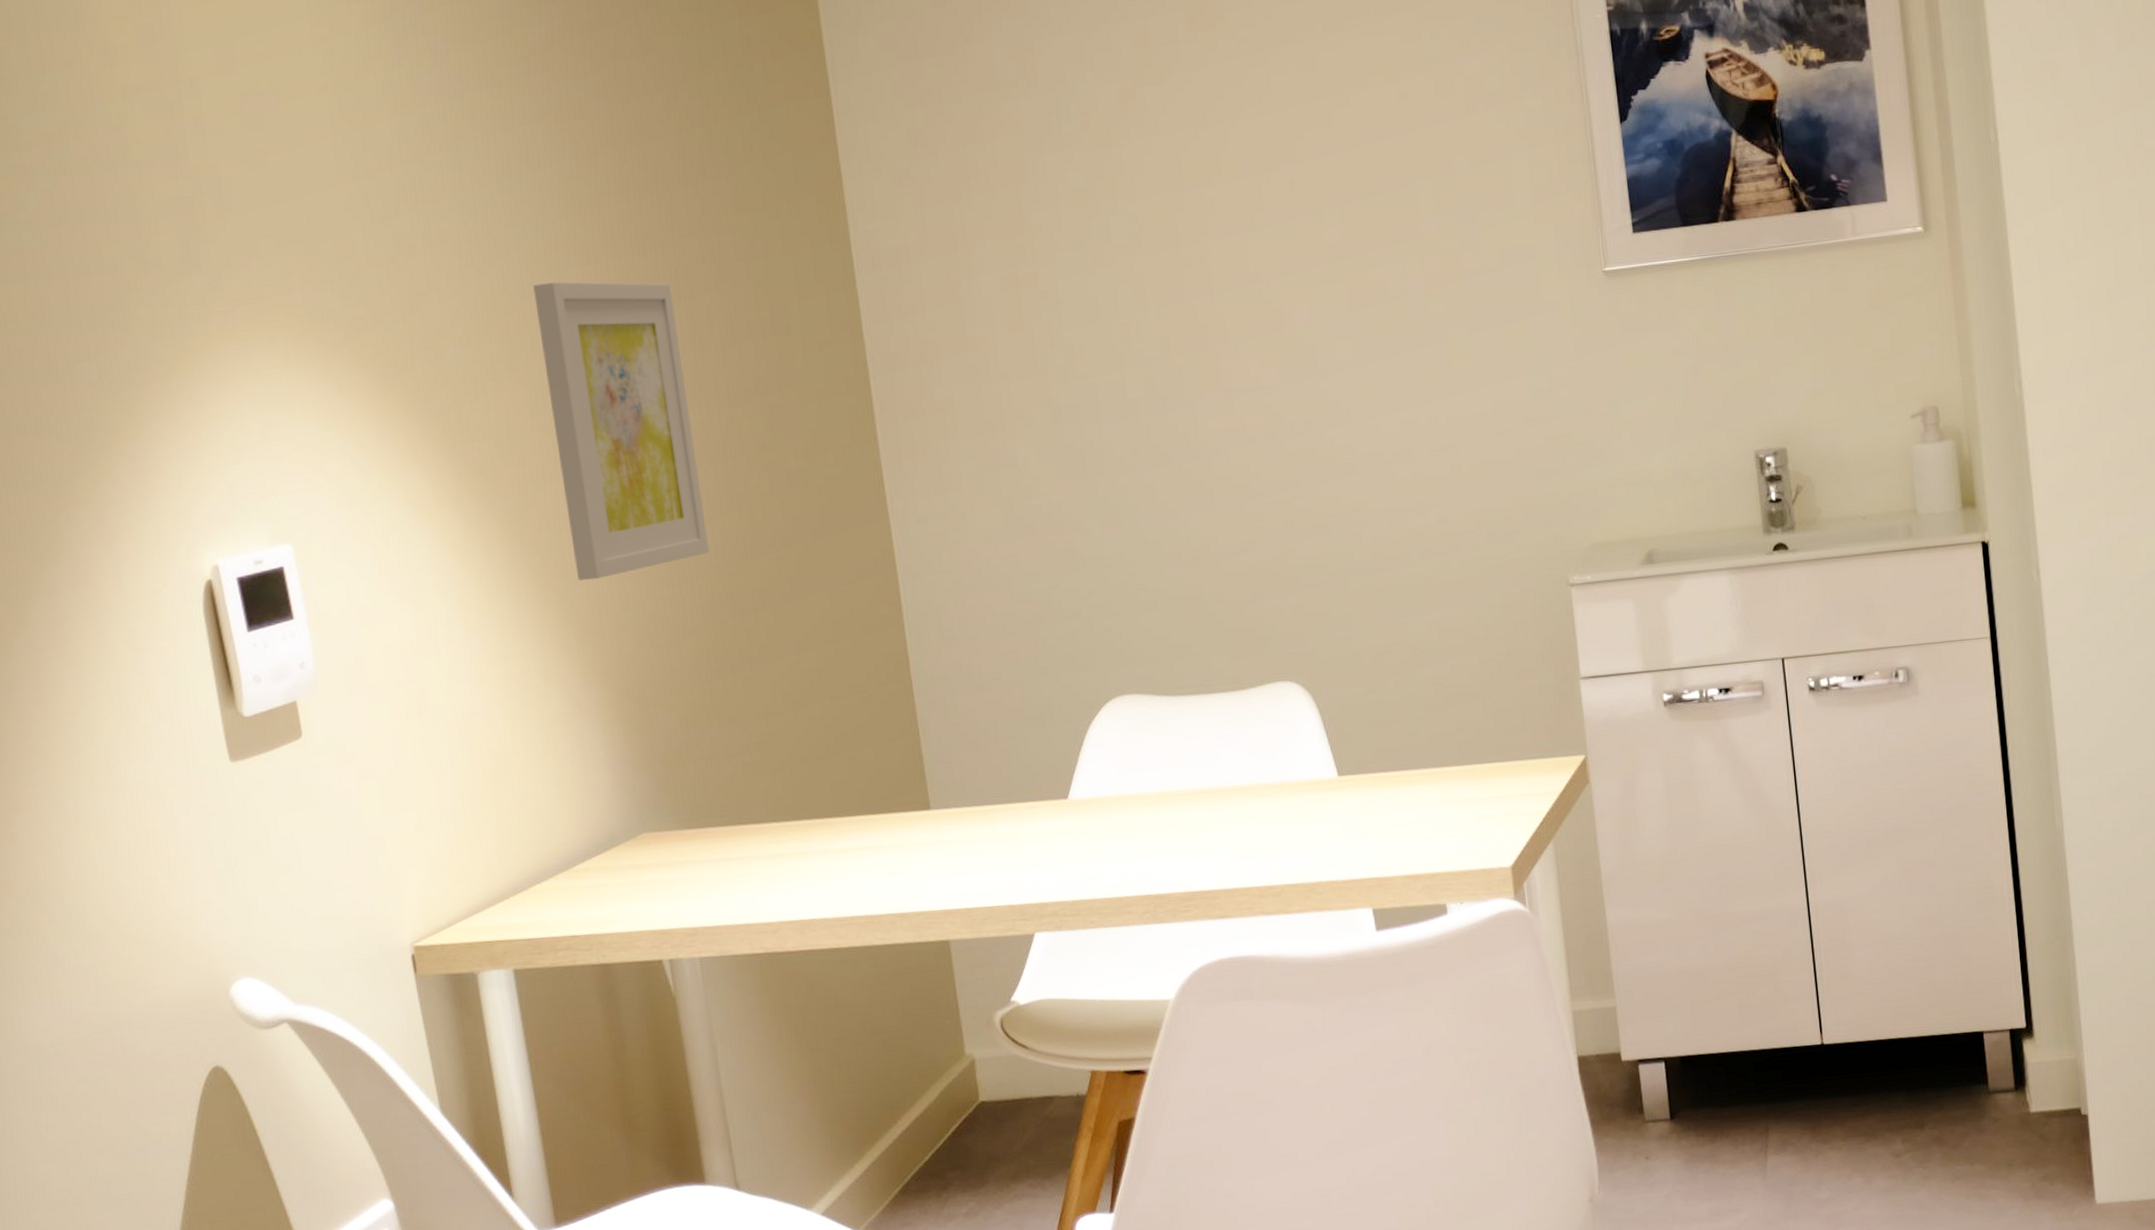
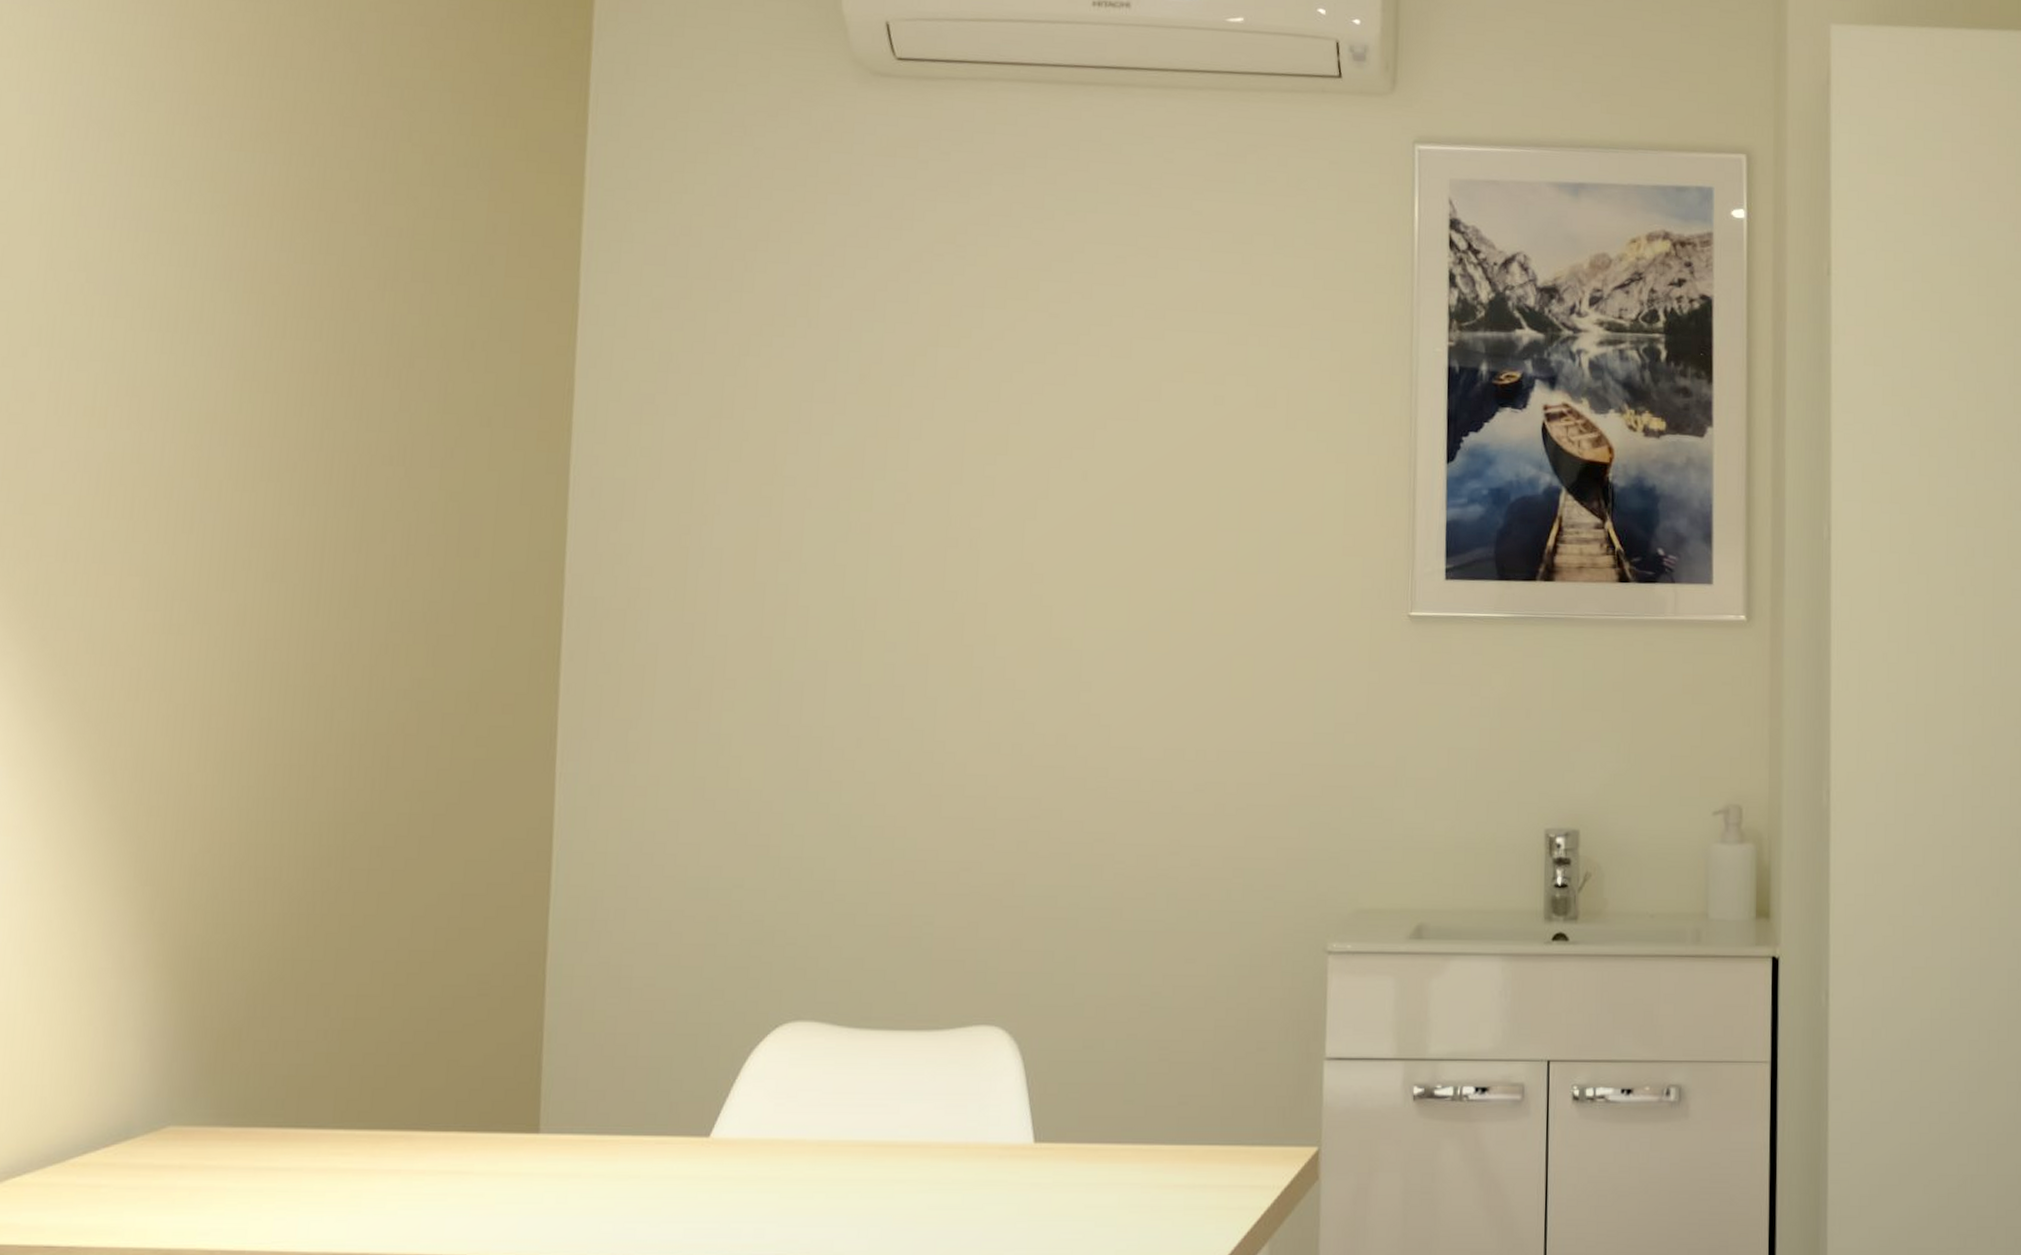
wall art: present [533,281,709,580] -> none [154,458,344,811]

